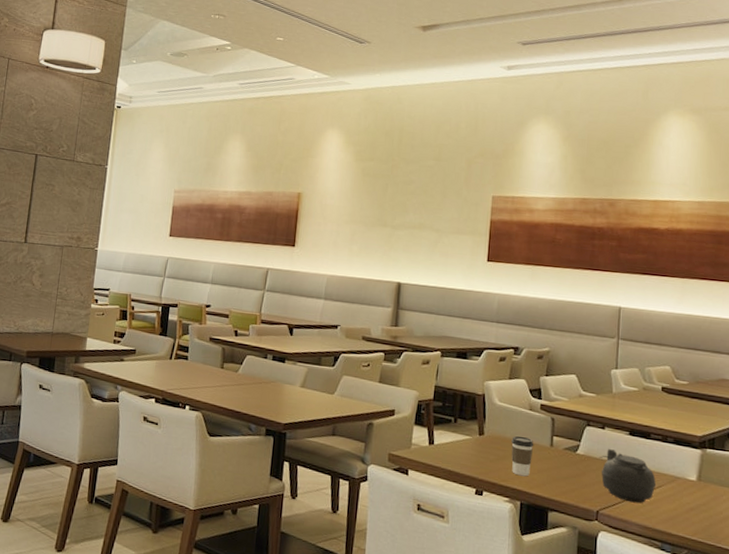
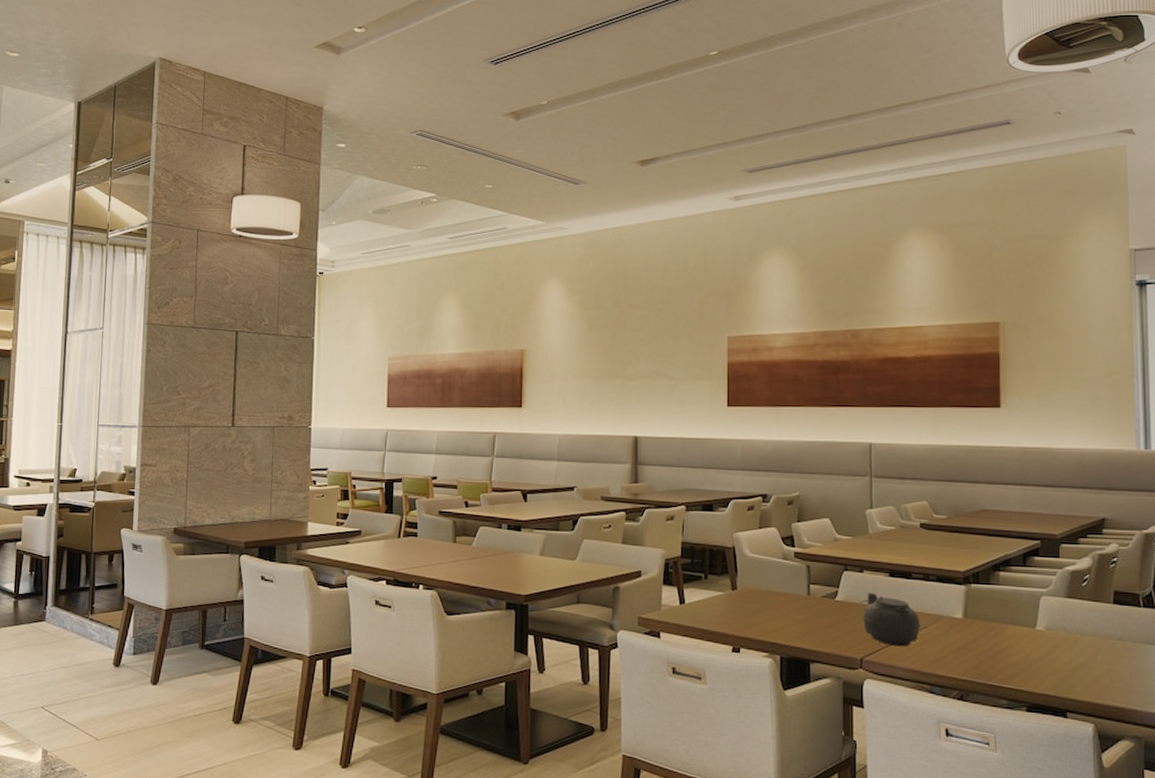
coffee cup: present [511,435,534,477] -> none [766,587,790,629]

